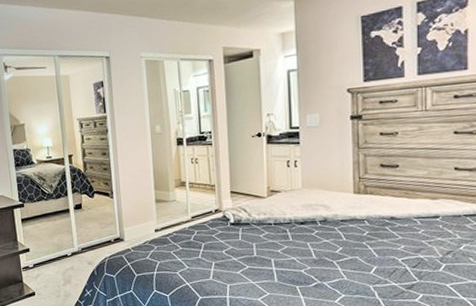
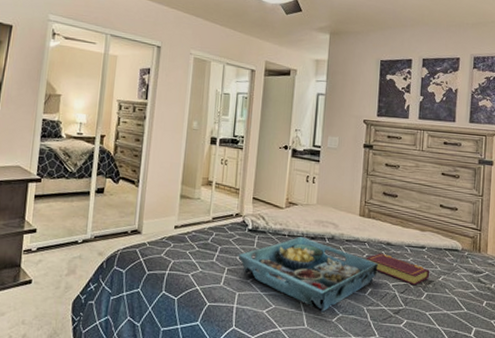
serving tray: none [223,223,382,295] -> present [238,237,378,313]
book: none [366,228,448,258] -> present [366,252,430,286]

